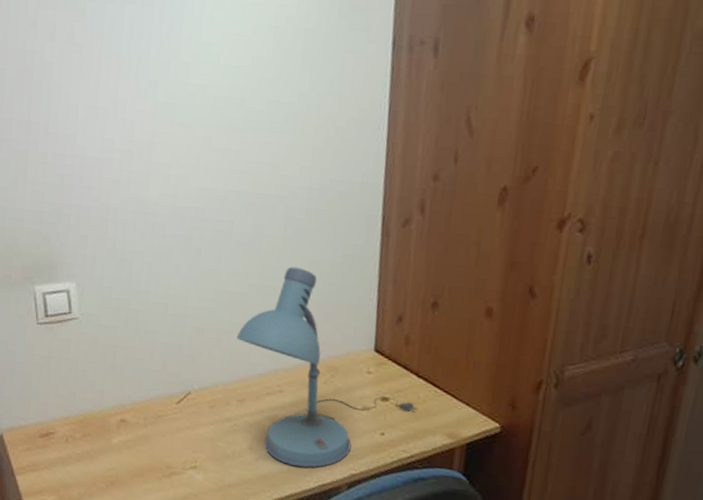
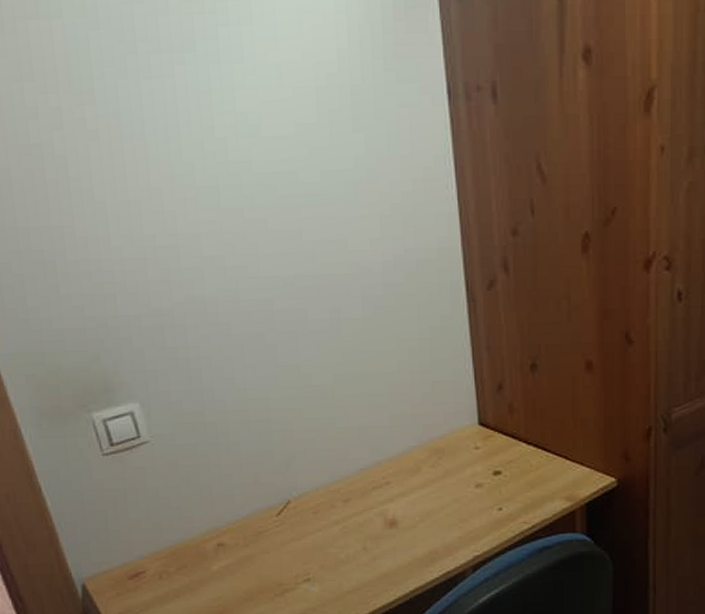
desk lamp: present [236,266,419,468] -> none [330,348,533,560]

